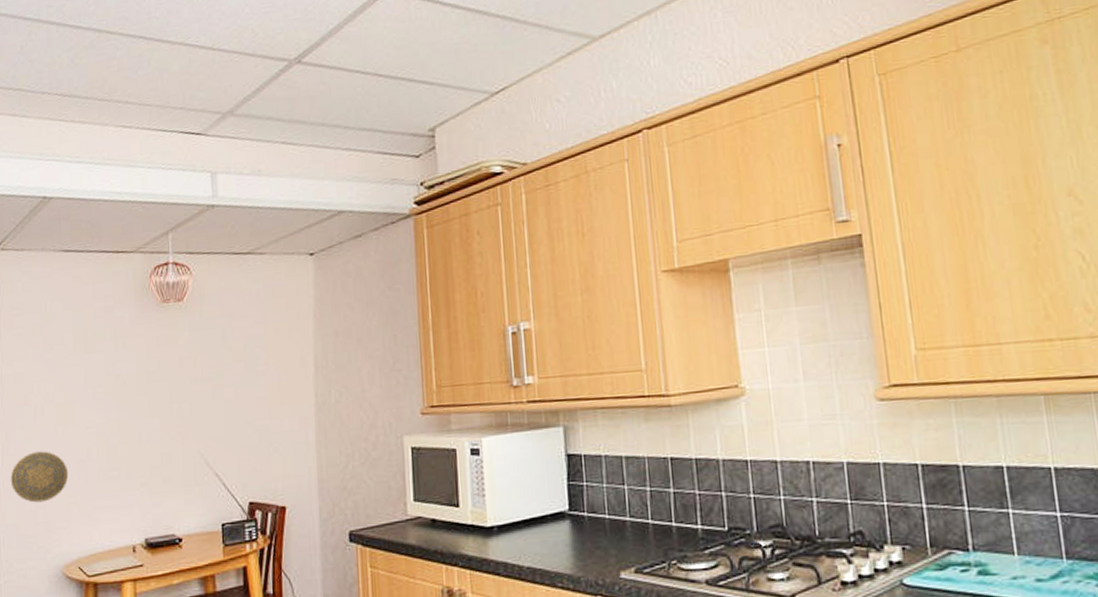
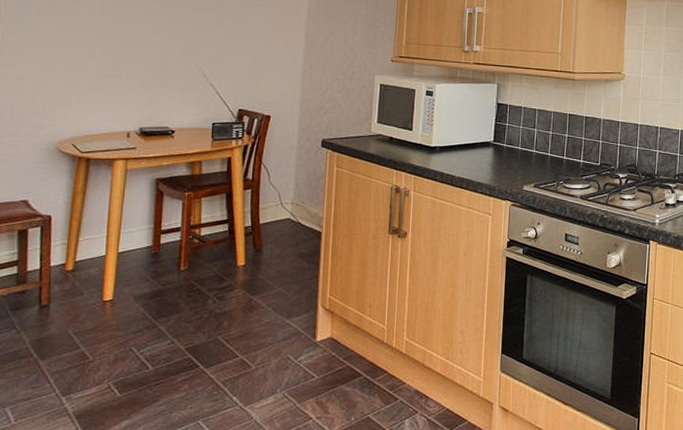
decorative plate: present [10,451,69,503] -> none [8,46,69,89]

